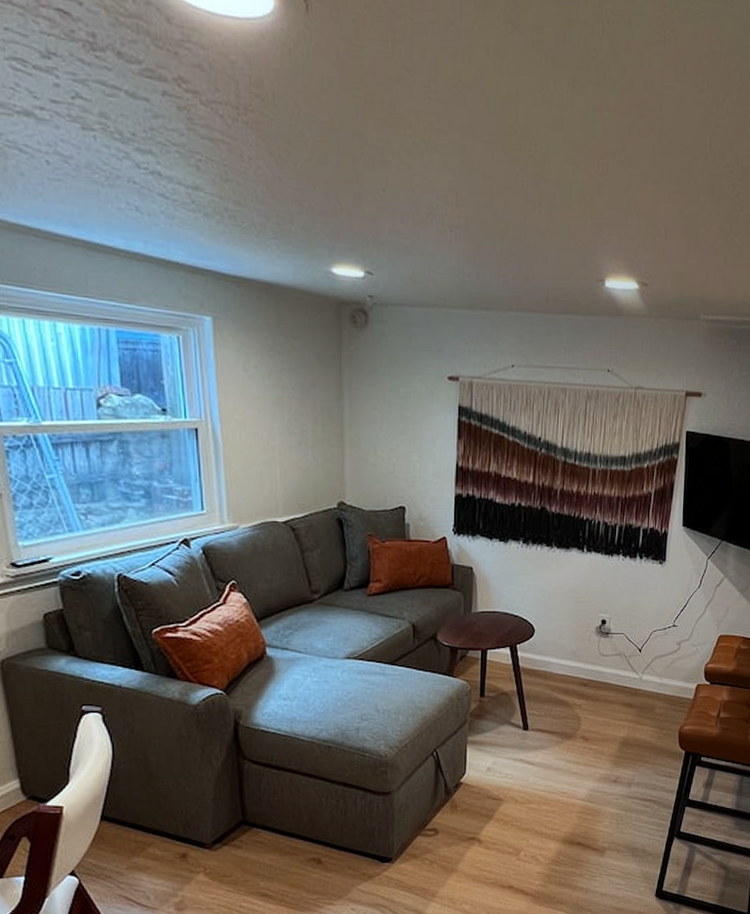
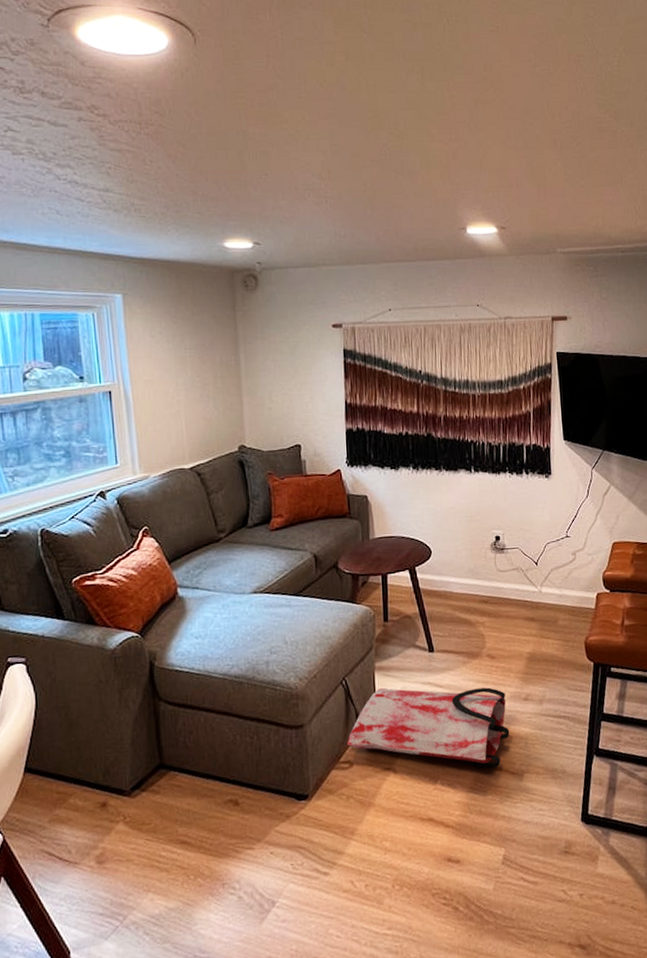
bag: none [434,762,596,844] -> present [347,687,510,769]

